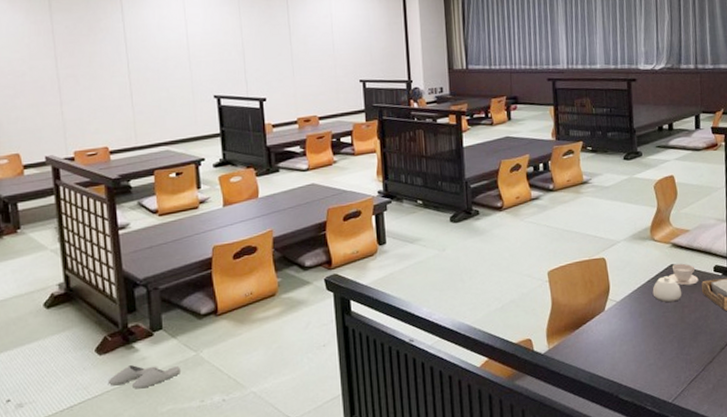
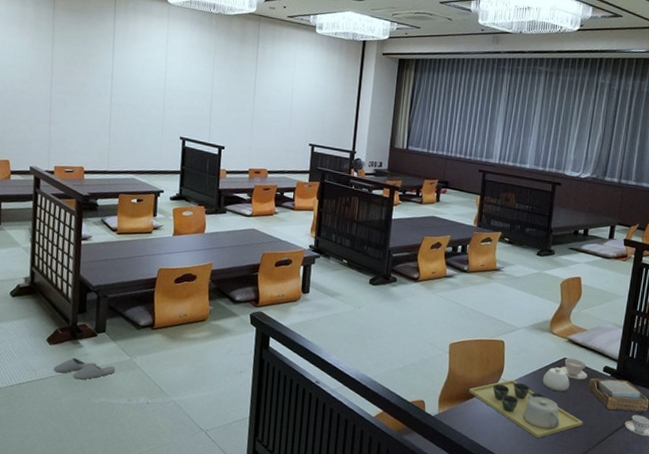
tea set: none [576,297,703,357] -> present [468,379,583,439]

